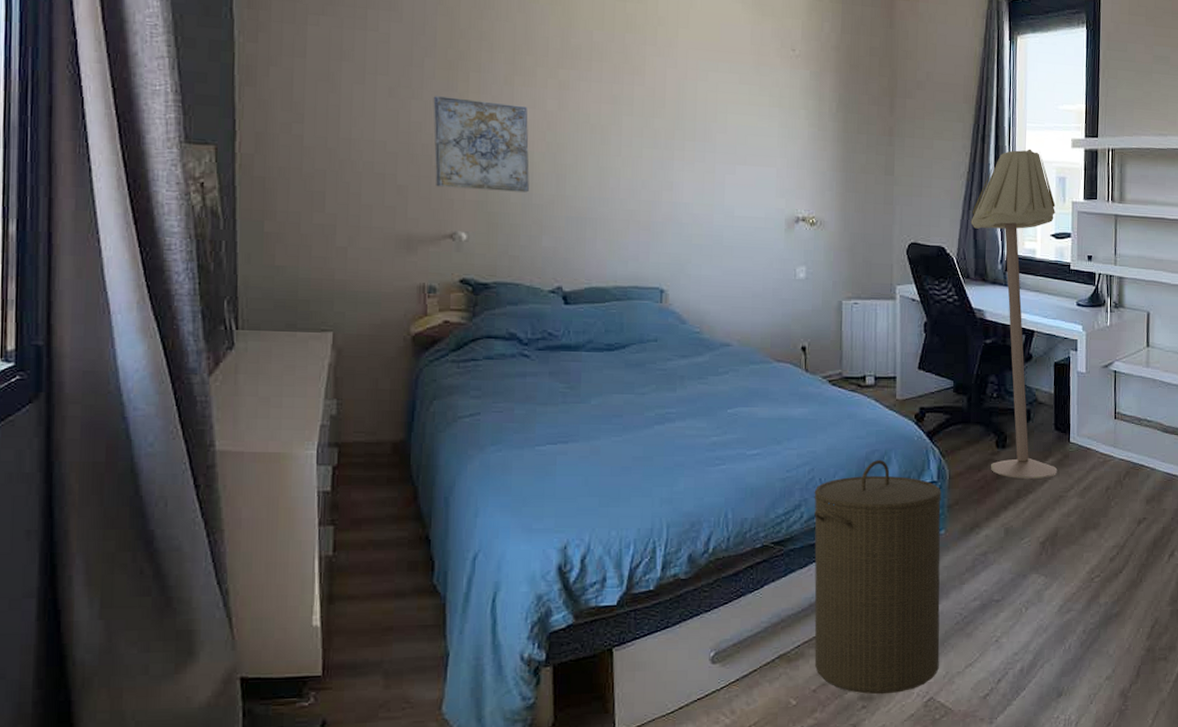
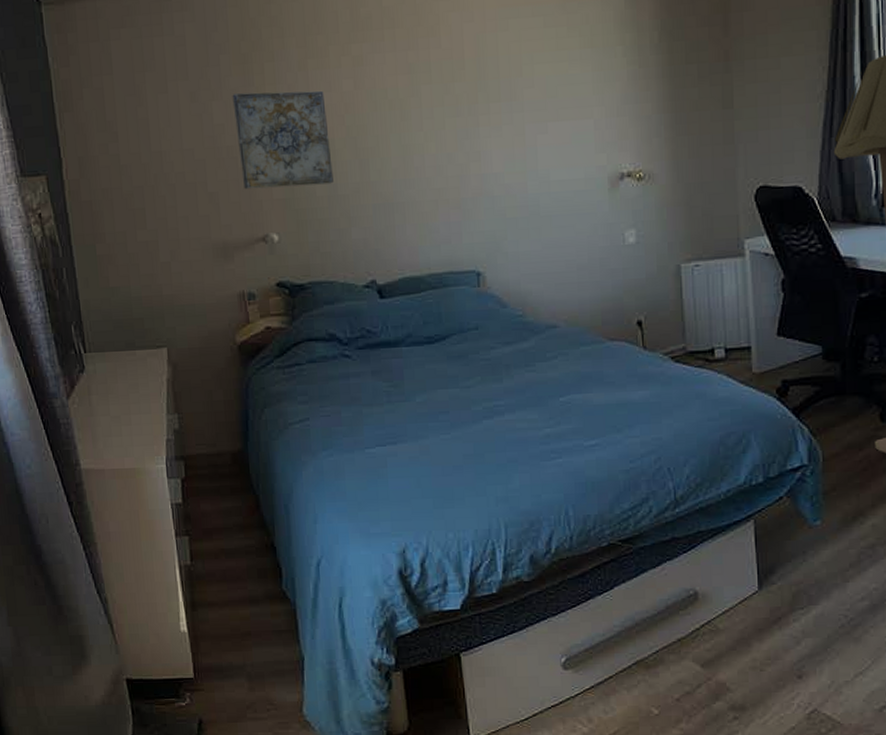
laundry hamper: present [814,459,941,695] -> none [662,443,822,705]

